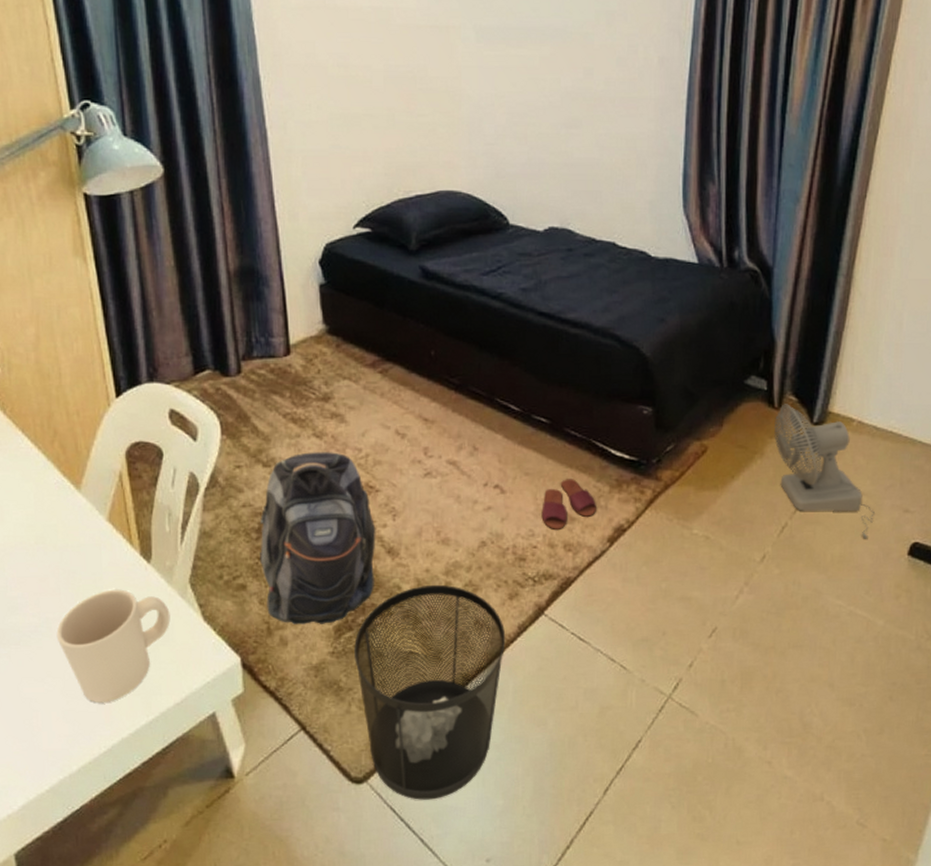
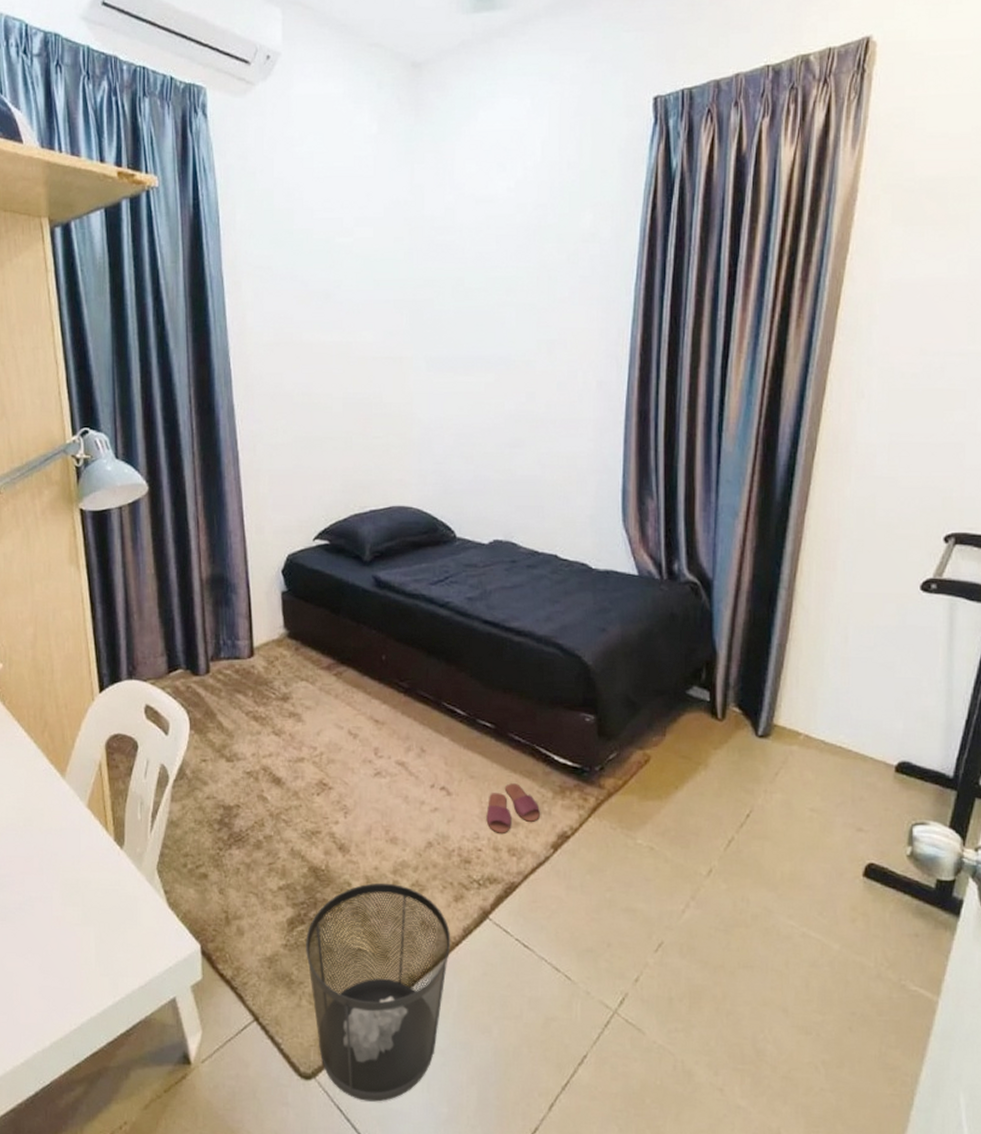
mug: present [56,589,171,703] -> none [37,872,138,981]
backpack: present [260,452,376,625] -> none [221,749,328,917]
fan: present [774,404,874,539] -> none [718,715,825,857]

